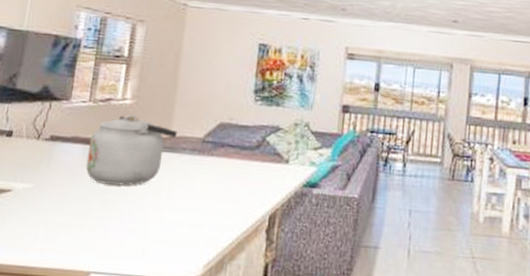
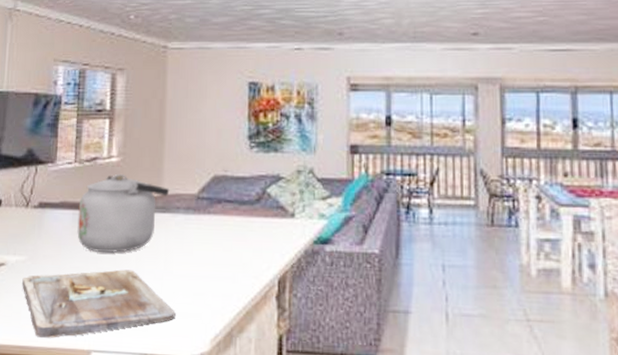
cutting board: none [27,200,174,260] -> present [22,269,176,338]

